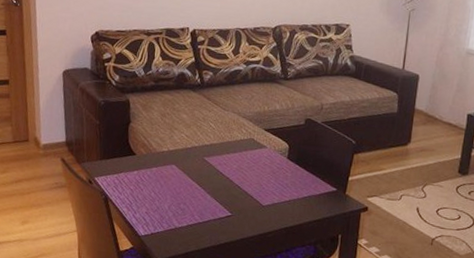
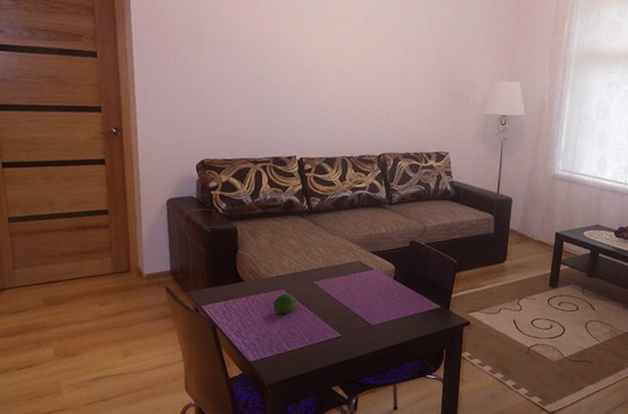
fruit: none [163,169,188,190] -> present [272,293,297,314]

